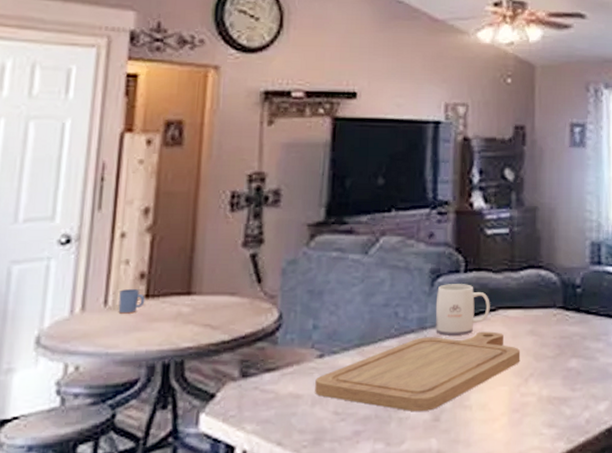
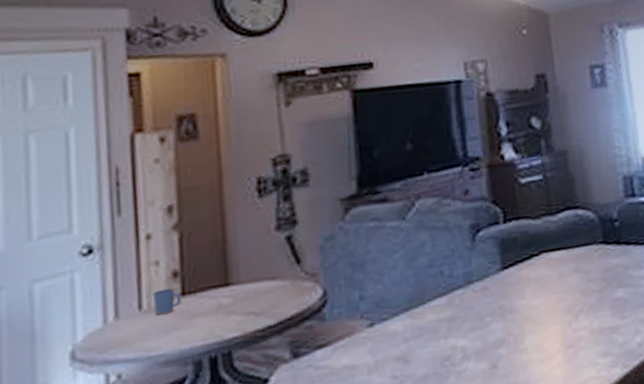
chopping board: present [315,331,521,411] -> none [369,275,569,364]
mug: present [435,284,490,335] -> none [479,233,534,286]

